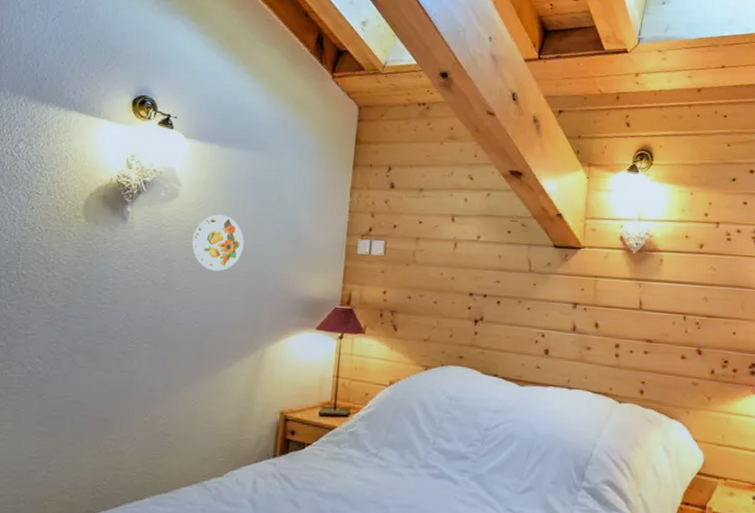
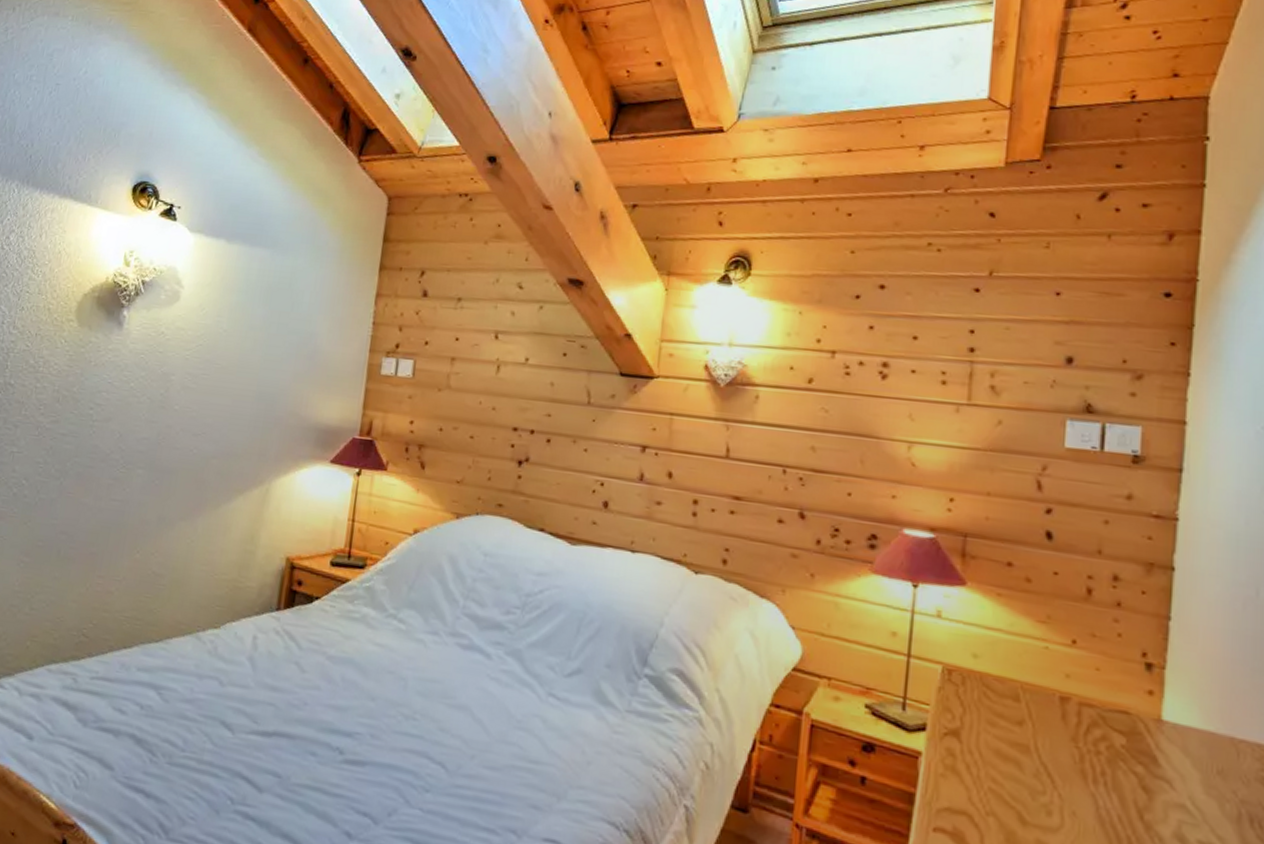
decorative plate: present [192,214,244,271] -> none [193,322,252,389]

